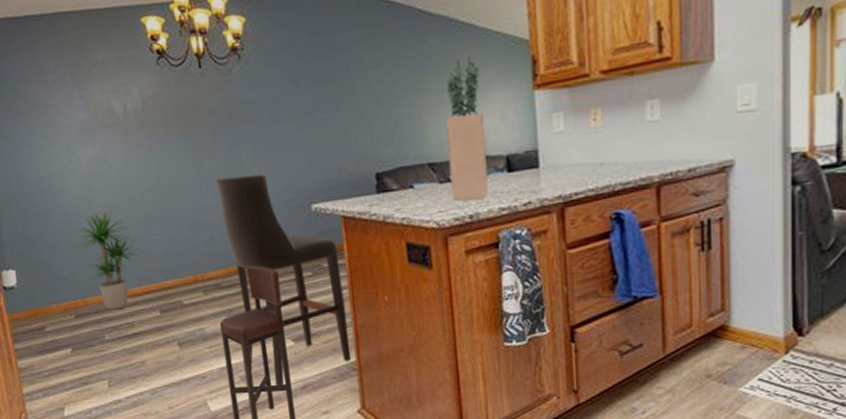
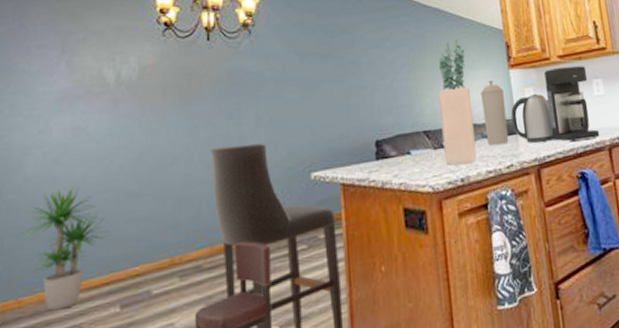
canister: none [497,103,528,180] -> present [481,79,509,146]
kettle: none [533,119,584,179] -> present [511,93,553,143]
coffee maker: none [579,83,647,178] -> present [544,66,600,142]

